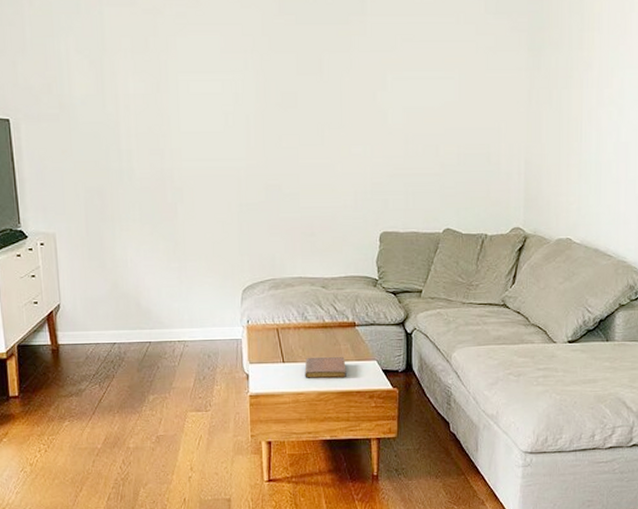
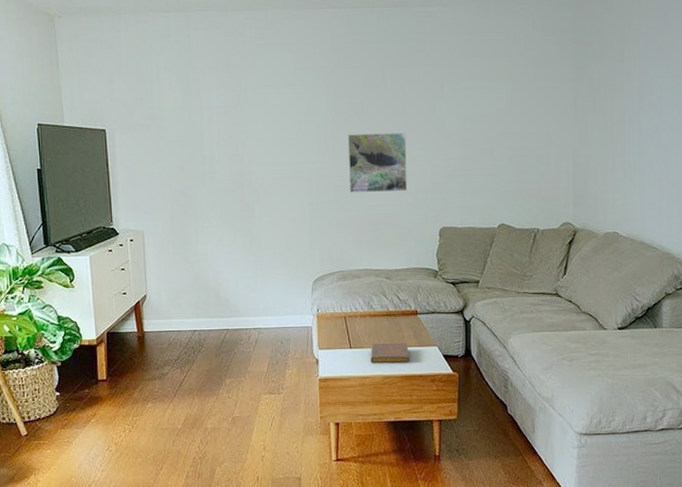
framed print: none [279,127,345,194] -> present [347,133,407,193]

